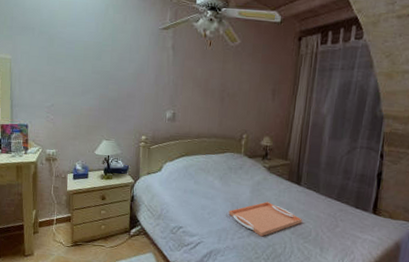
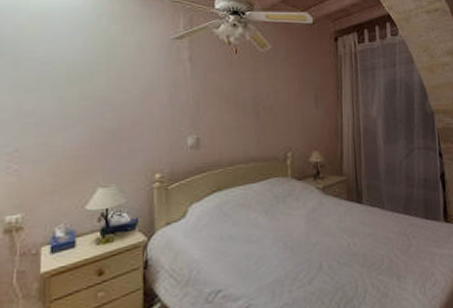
serving tray: present [228,201,302,237] -> none [281,231,371,280]

